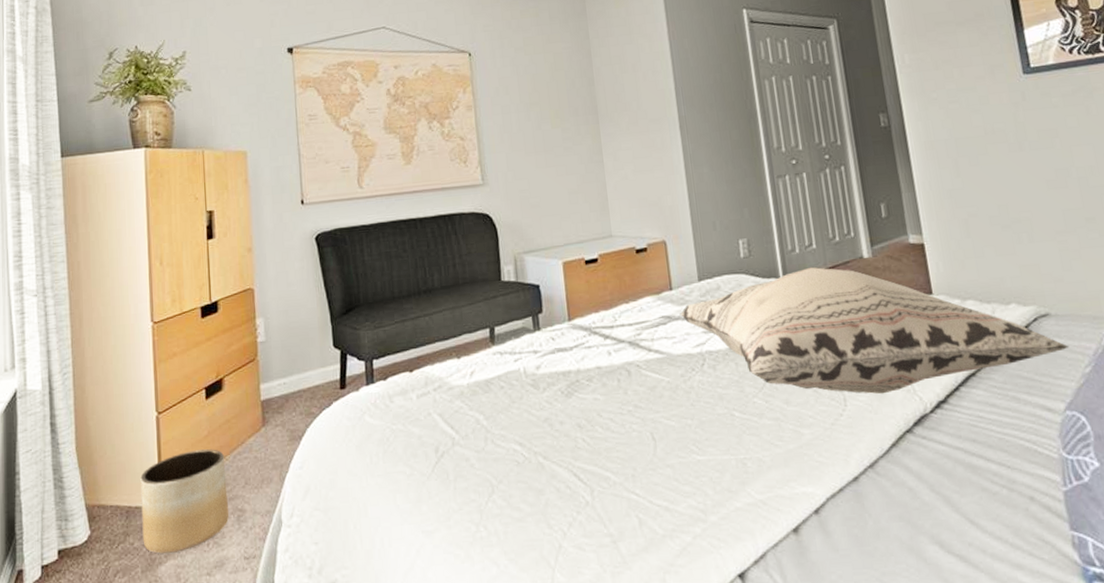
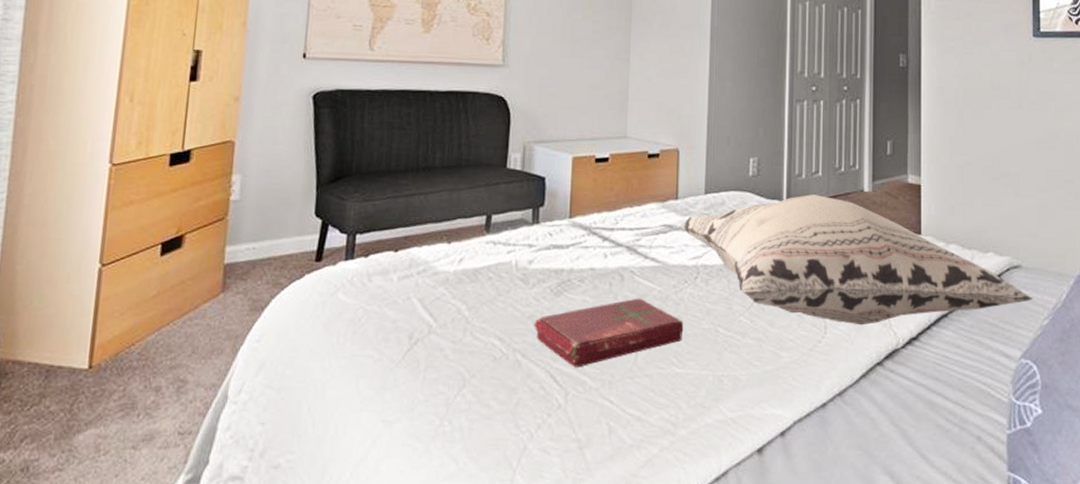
planter: present [140,449,229,554] -> none [61,310,172,422]
book: none [550,390,699,465] -> present [534,298,684,368]

